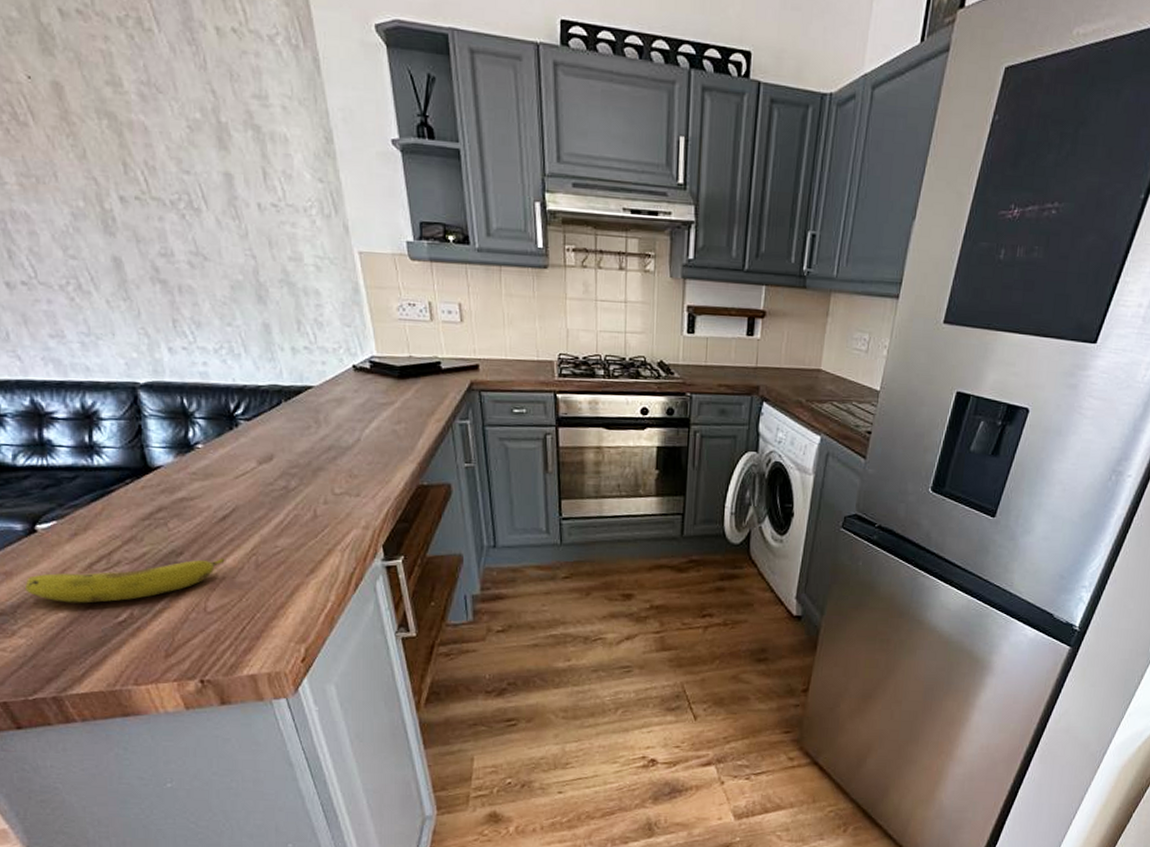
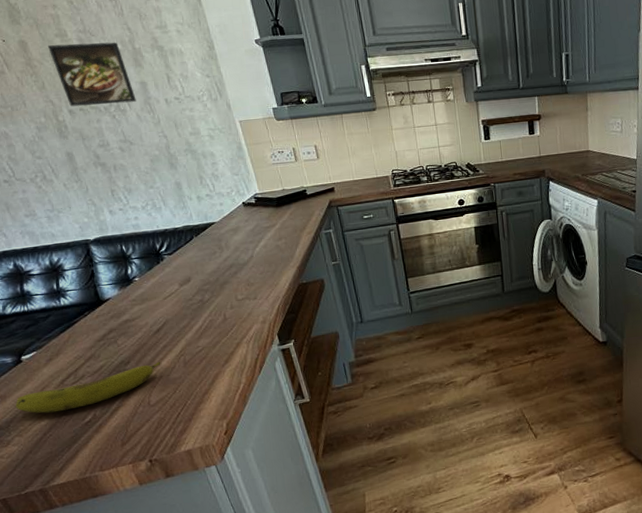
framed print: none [92,96,217,200] -> present [47,42,136,107]

